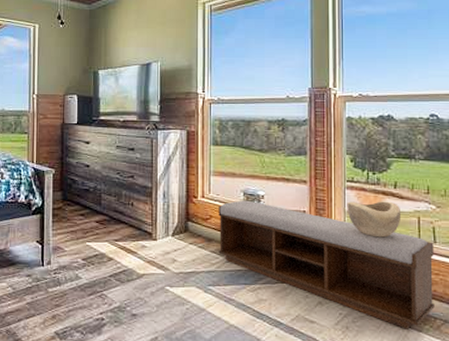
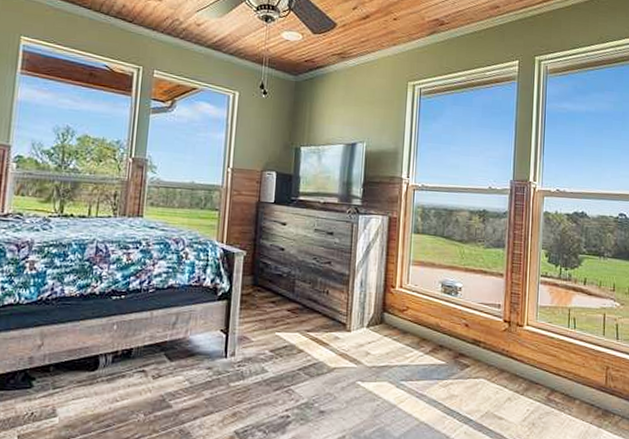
bench: present [218,200,435,329] -> none [413,291,616,425]
decorative bowl: present [347,201,400,238] -> none [539,296,588,334]

